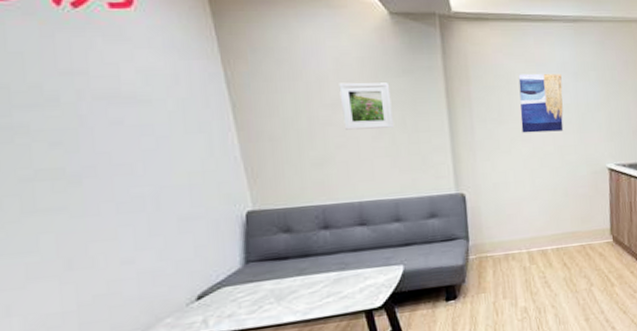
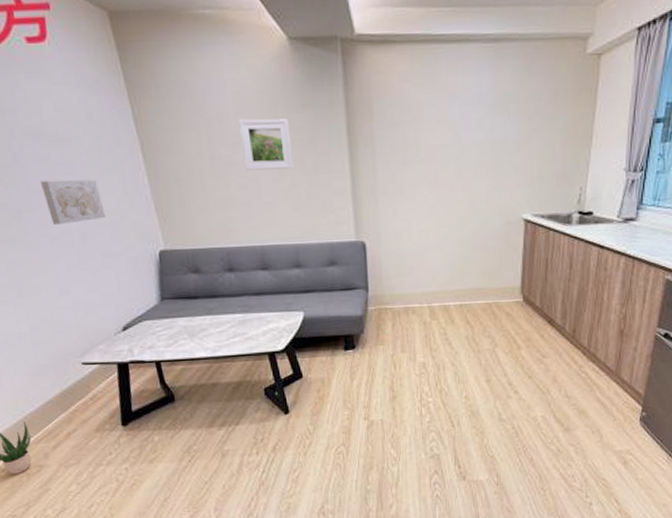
wall art: none [110,141,186,189] -> present [41,179,106,224]
wall art: present [518,73,564,133] -> none [426,106,477,177]

